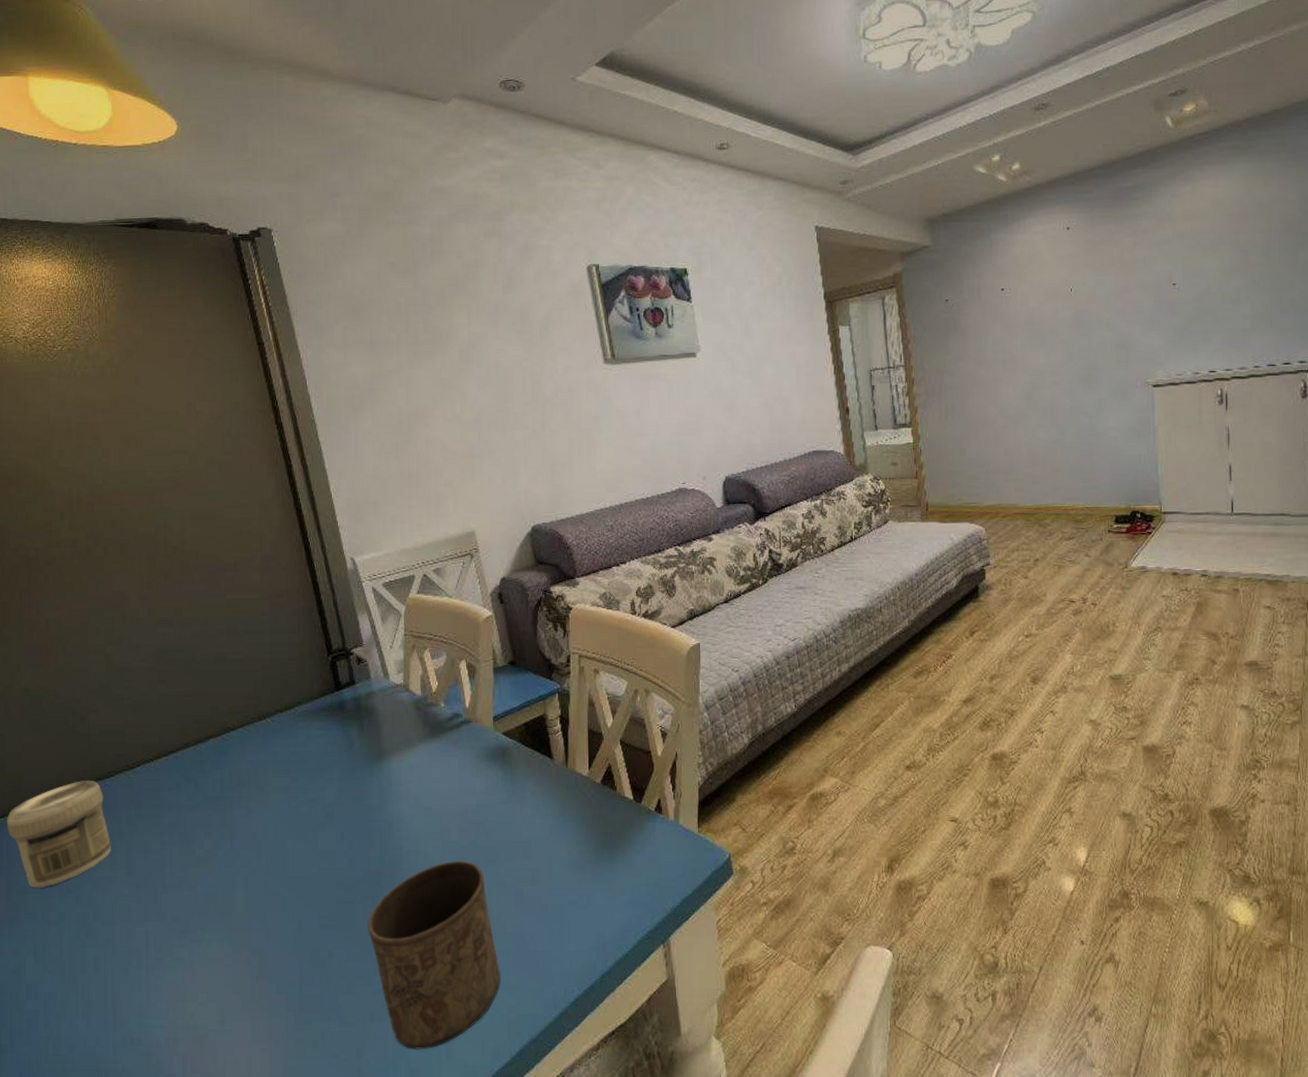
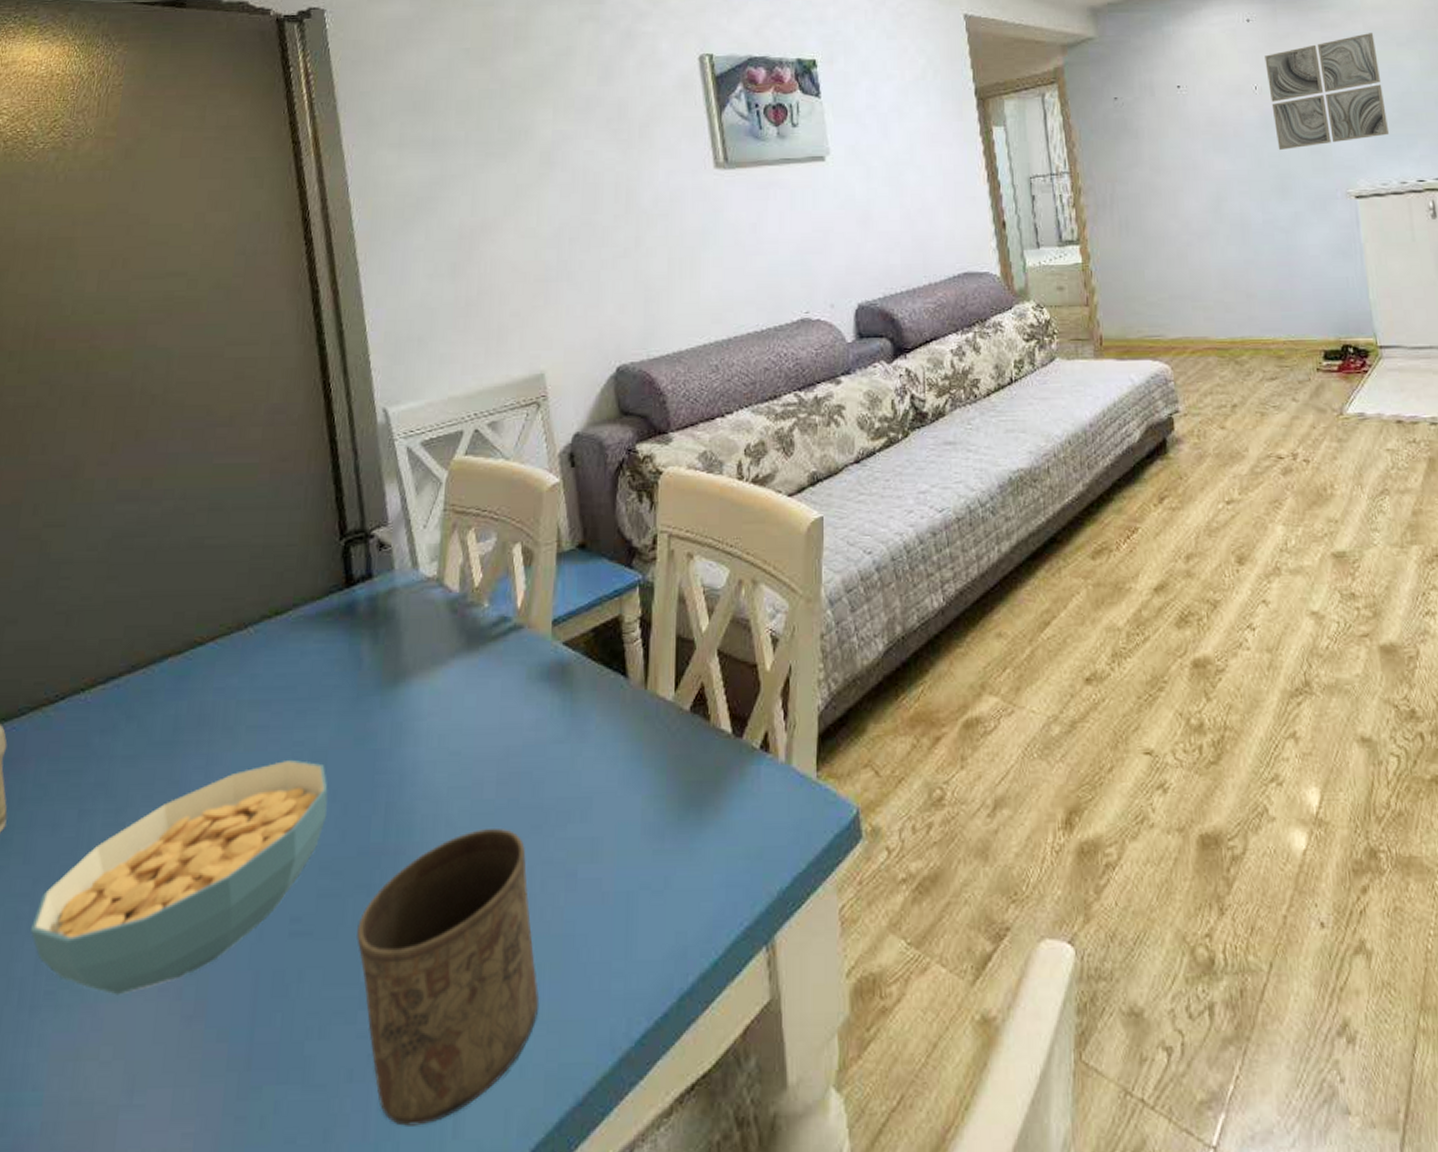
cereal bowl: none [139,810,339,962] -> present [30,759,328,995]
wall art: none [1081,238,1188,346] -> present [1265,33,1390,151]

